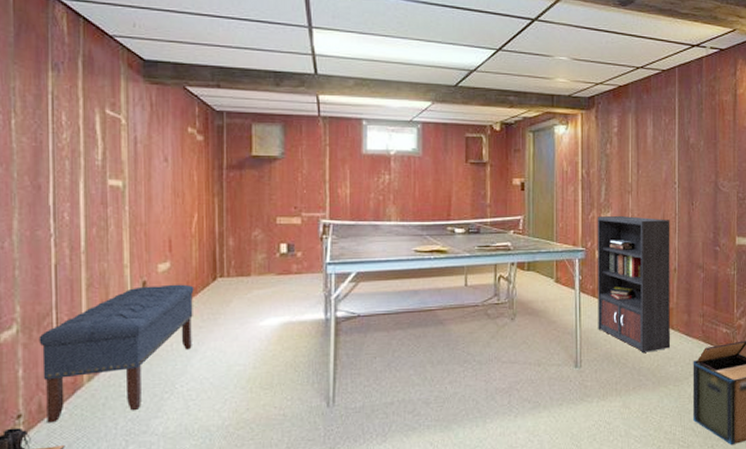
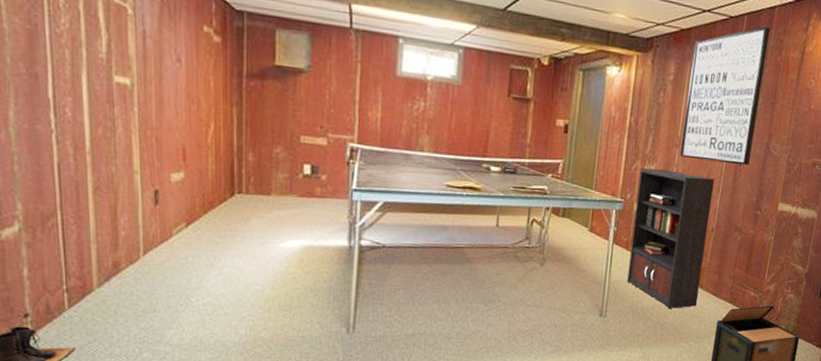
bench: present [39,284,194,423] -> none [43,195,210,325]
wall art: none [632,76,702,204] -> present [680,26,771,166]

